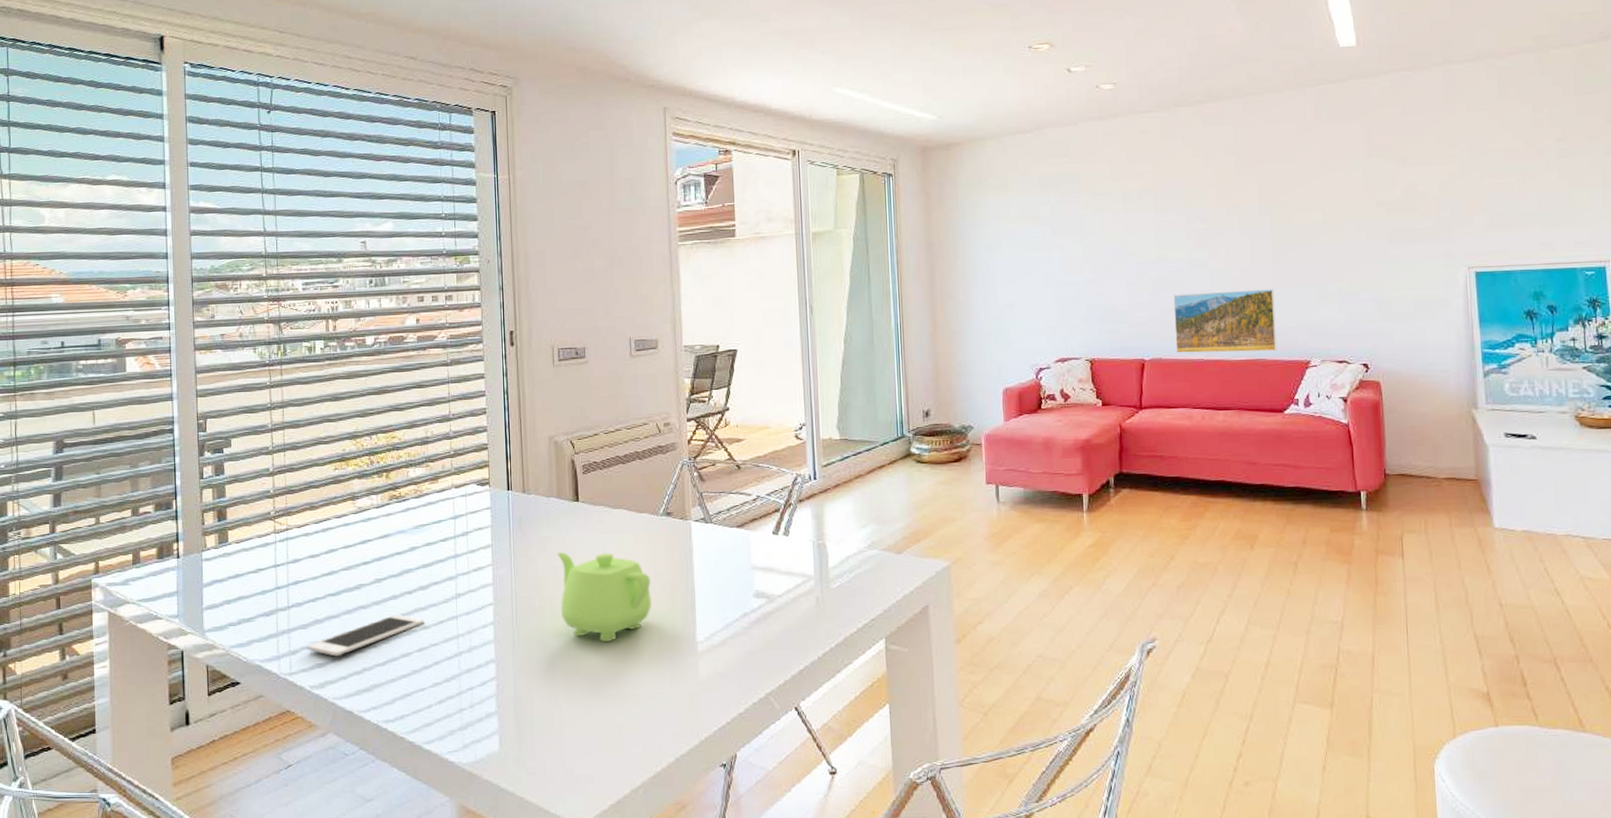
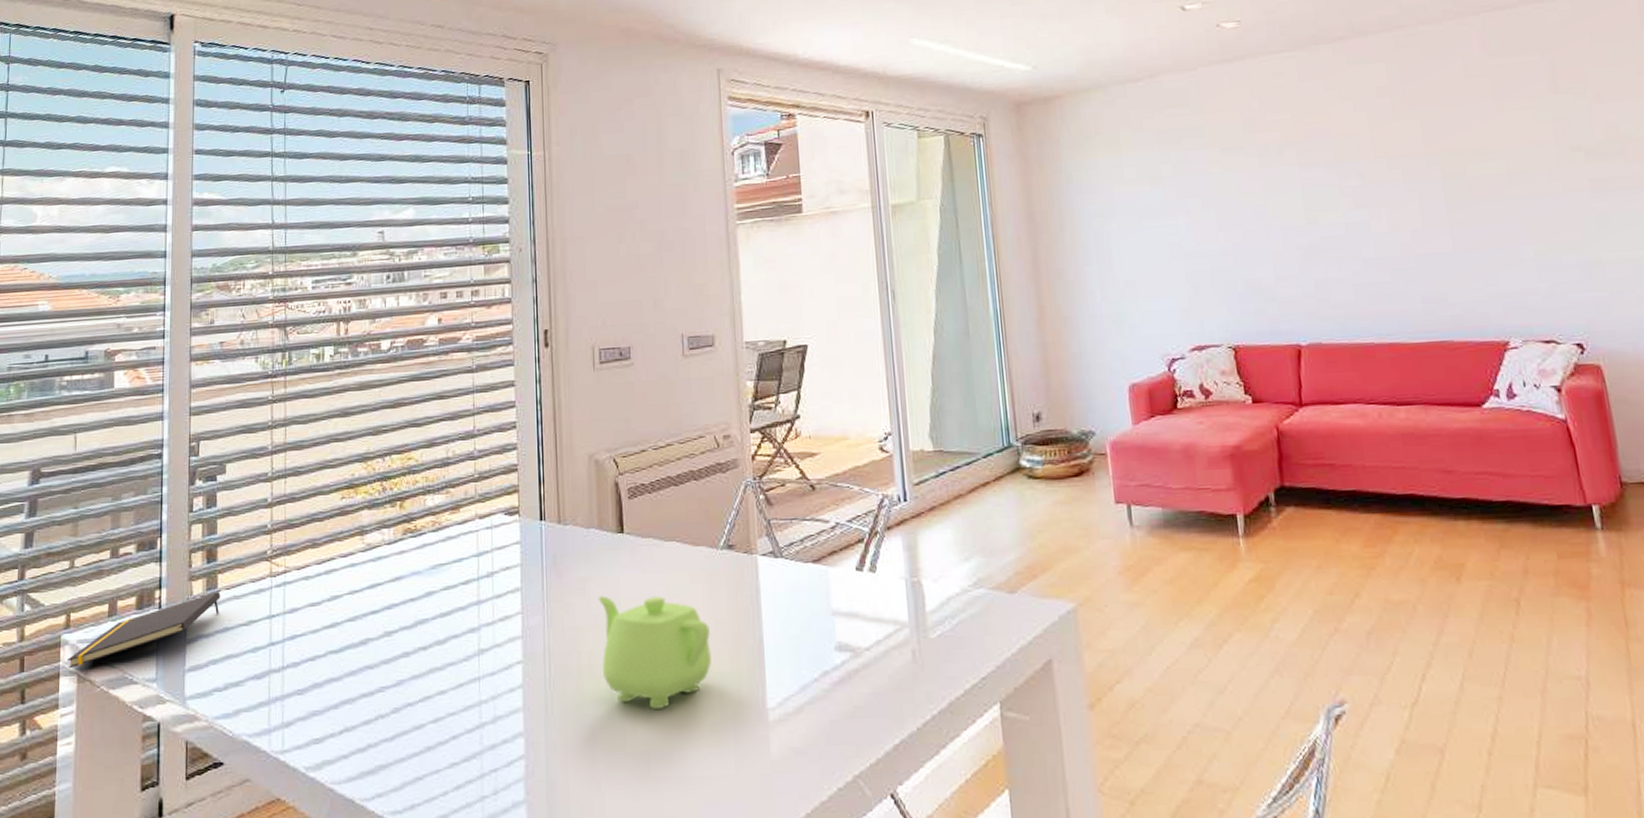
notepad: none [98,544,231,607] -> present [67,590,220,669]
cell phone: present [307,614,424,657] -> none [303,676,441,730]
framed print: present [1173,289,1277,353] -> none [1329,255,1466,336]

